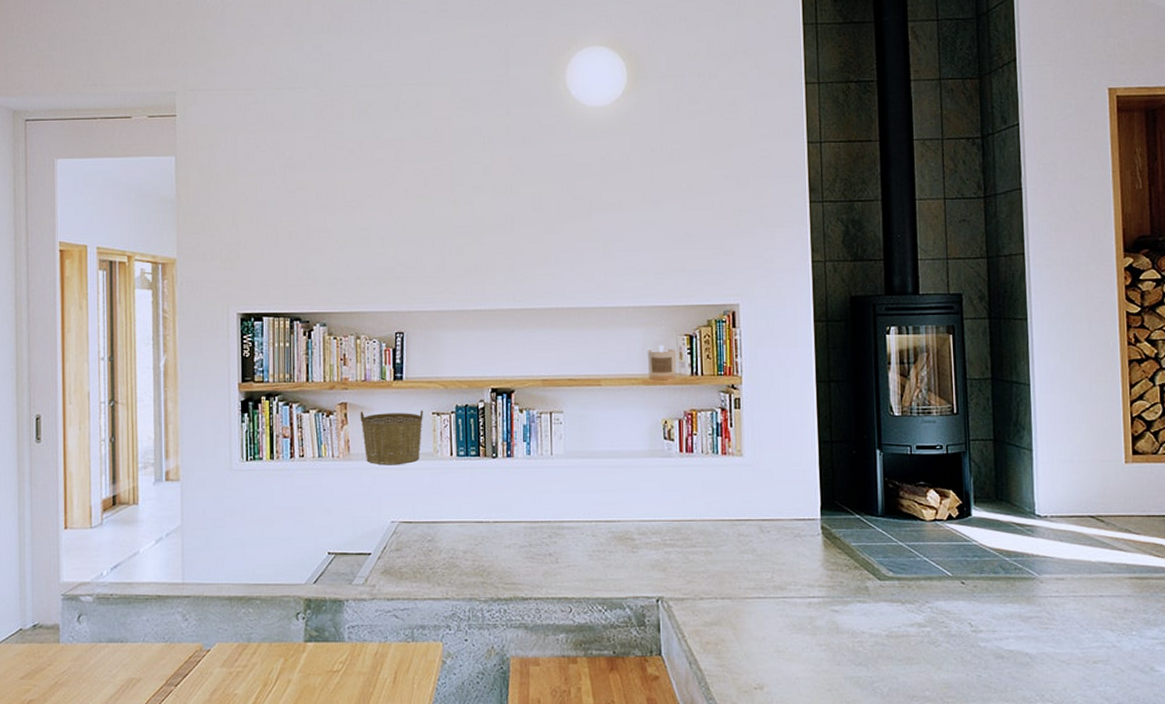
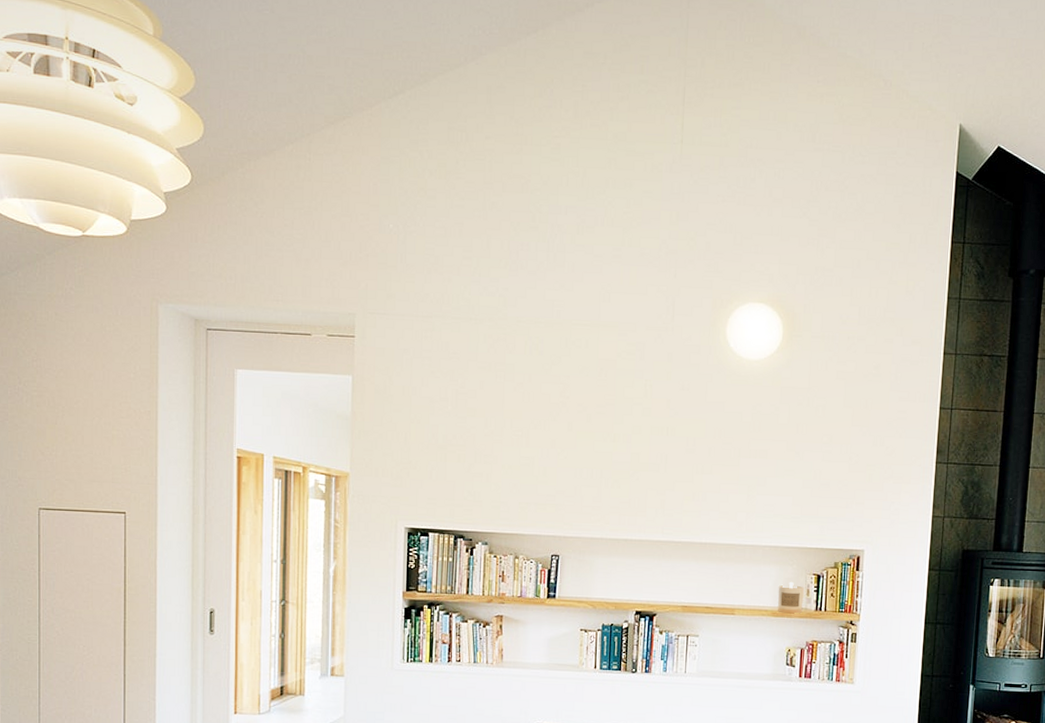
basket: present [360,410,423,466] -> none [514,624,572,674]

